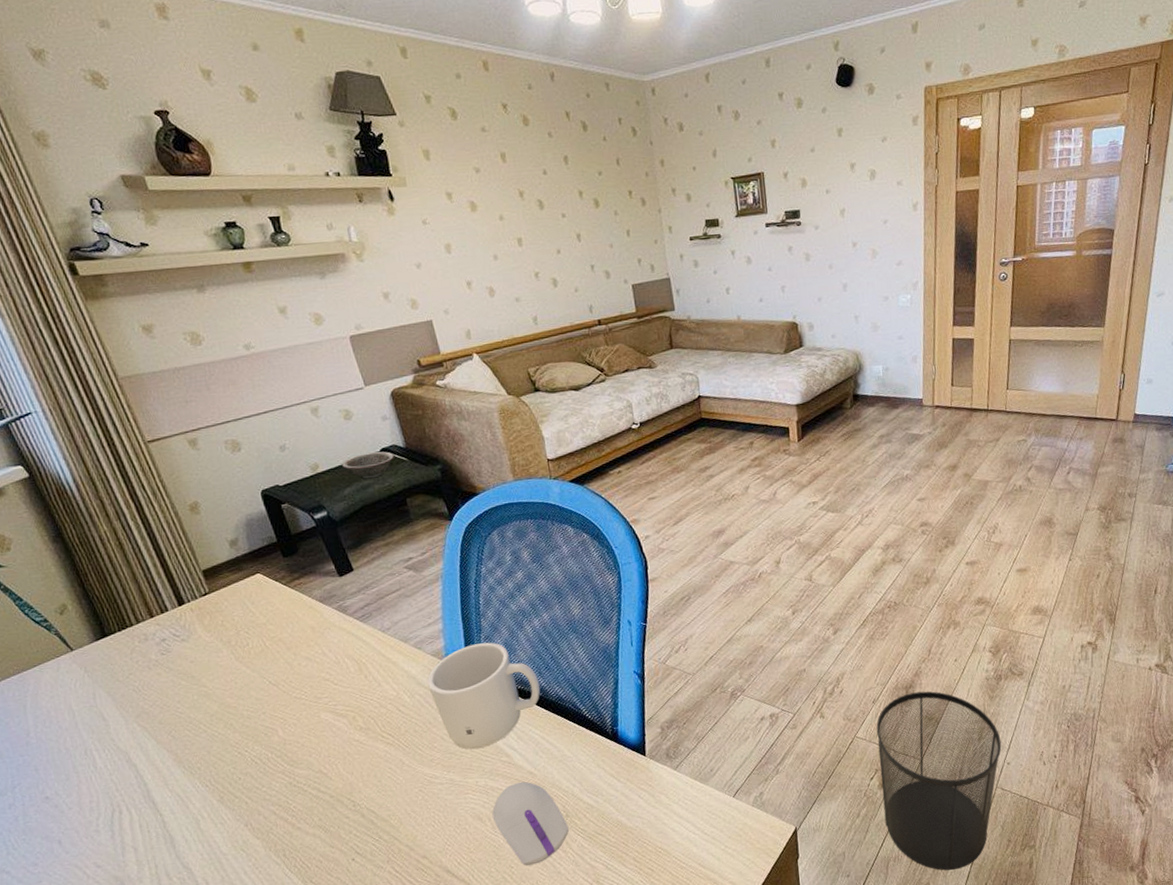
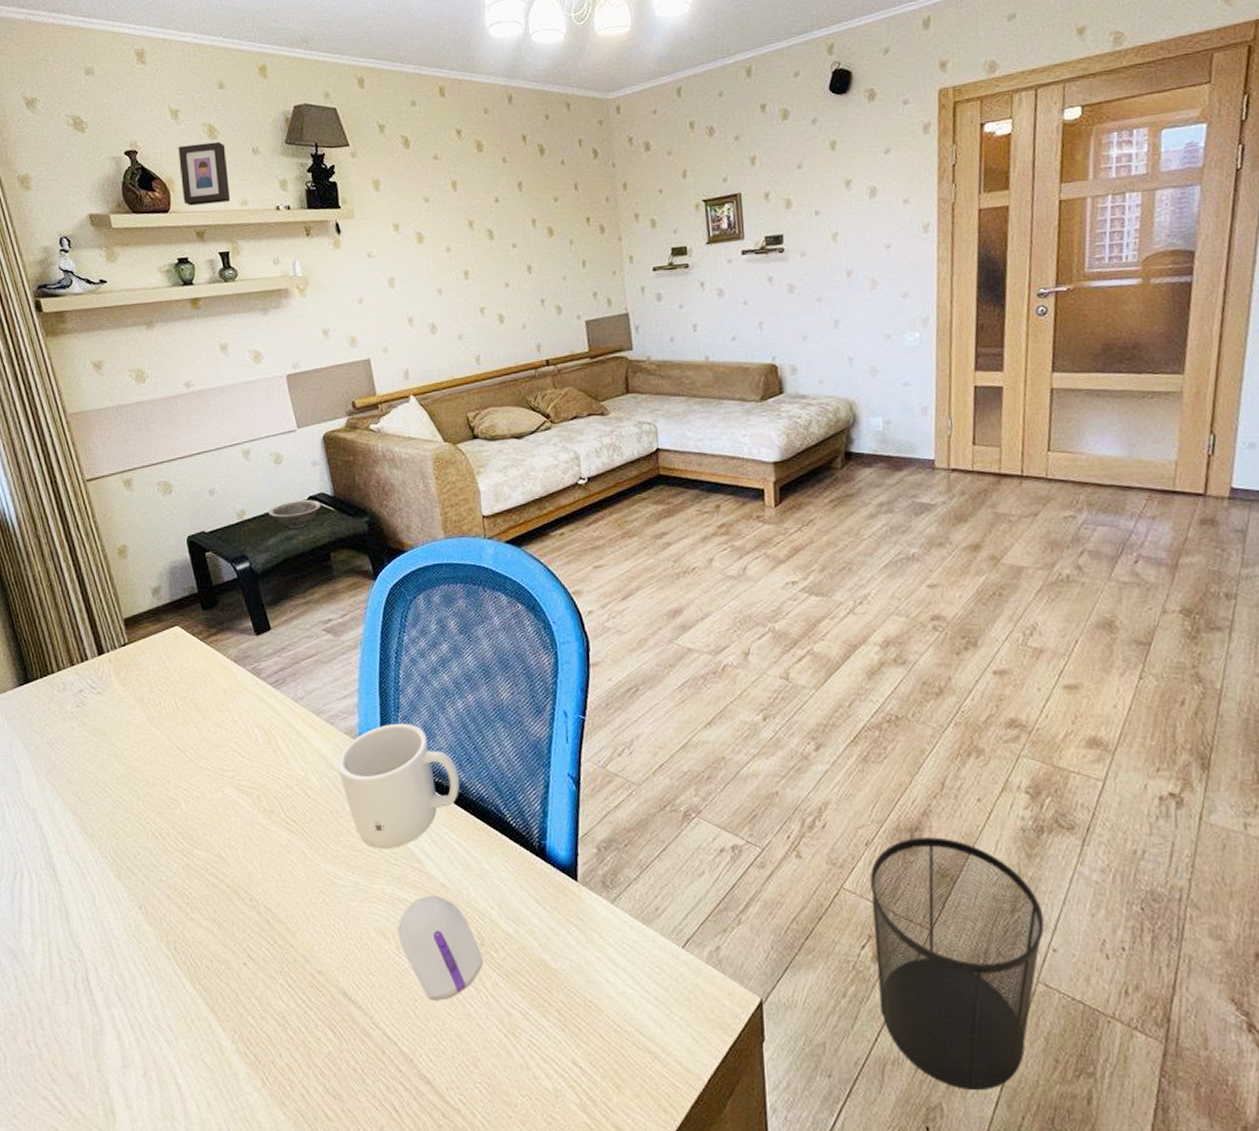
picture frame: none [214,105,277,170] -> present [178,141,231,206]

